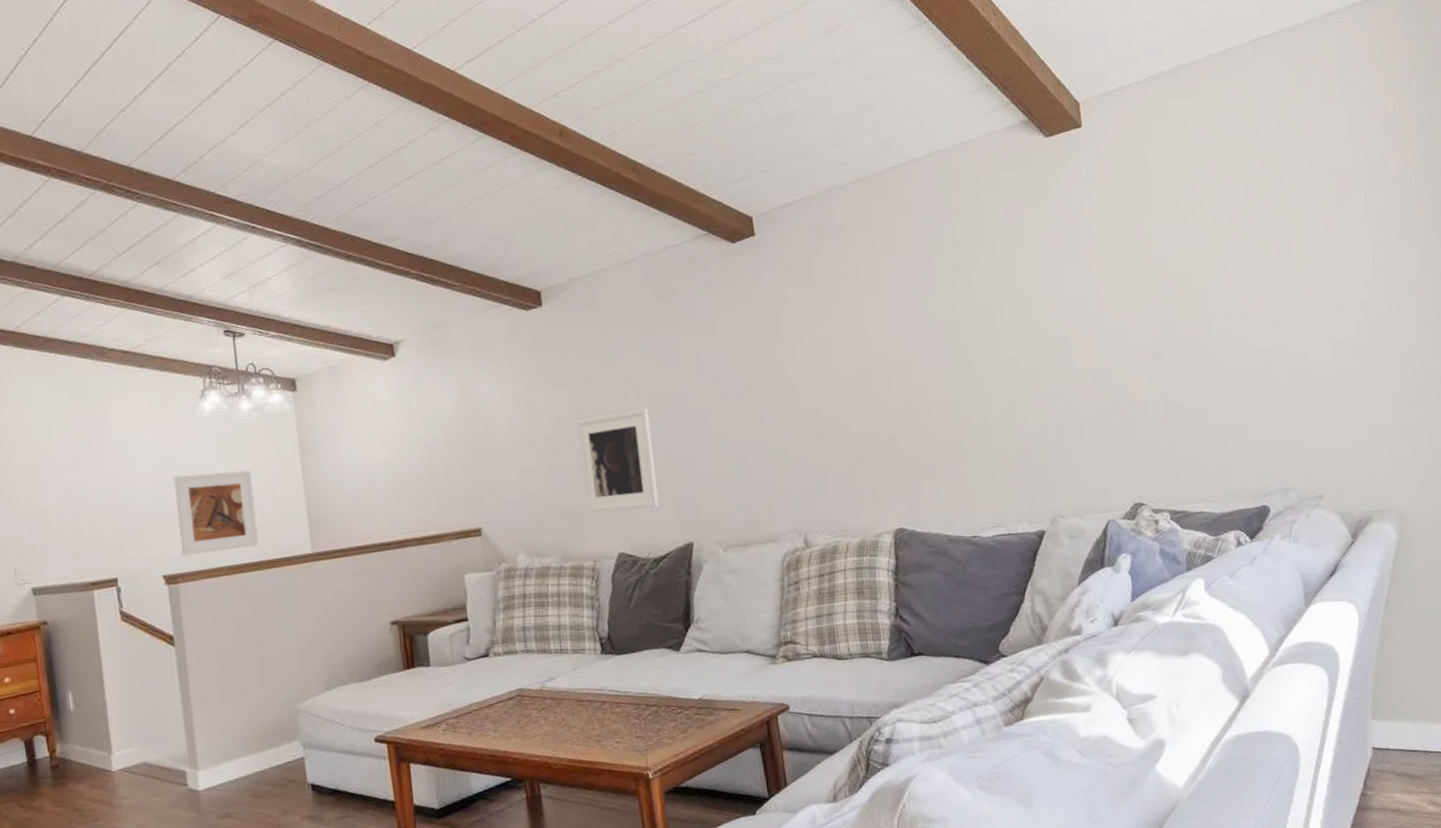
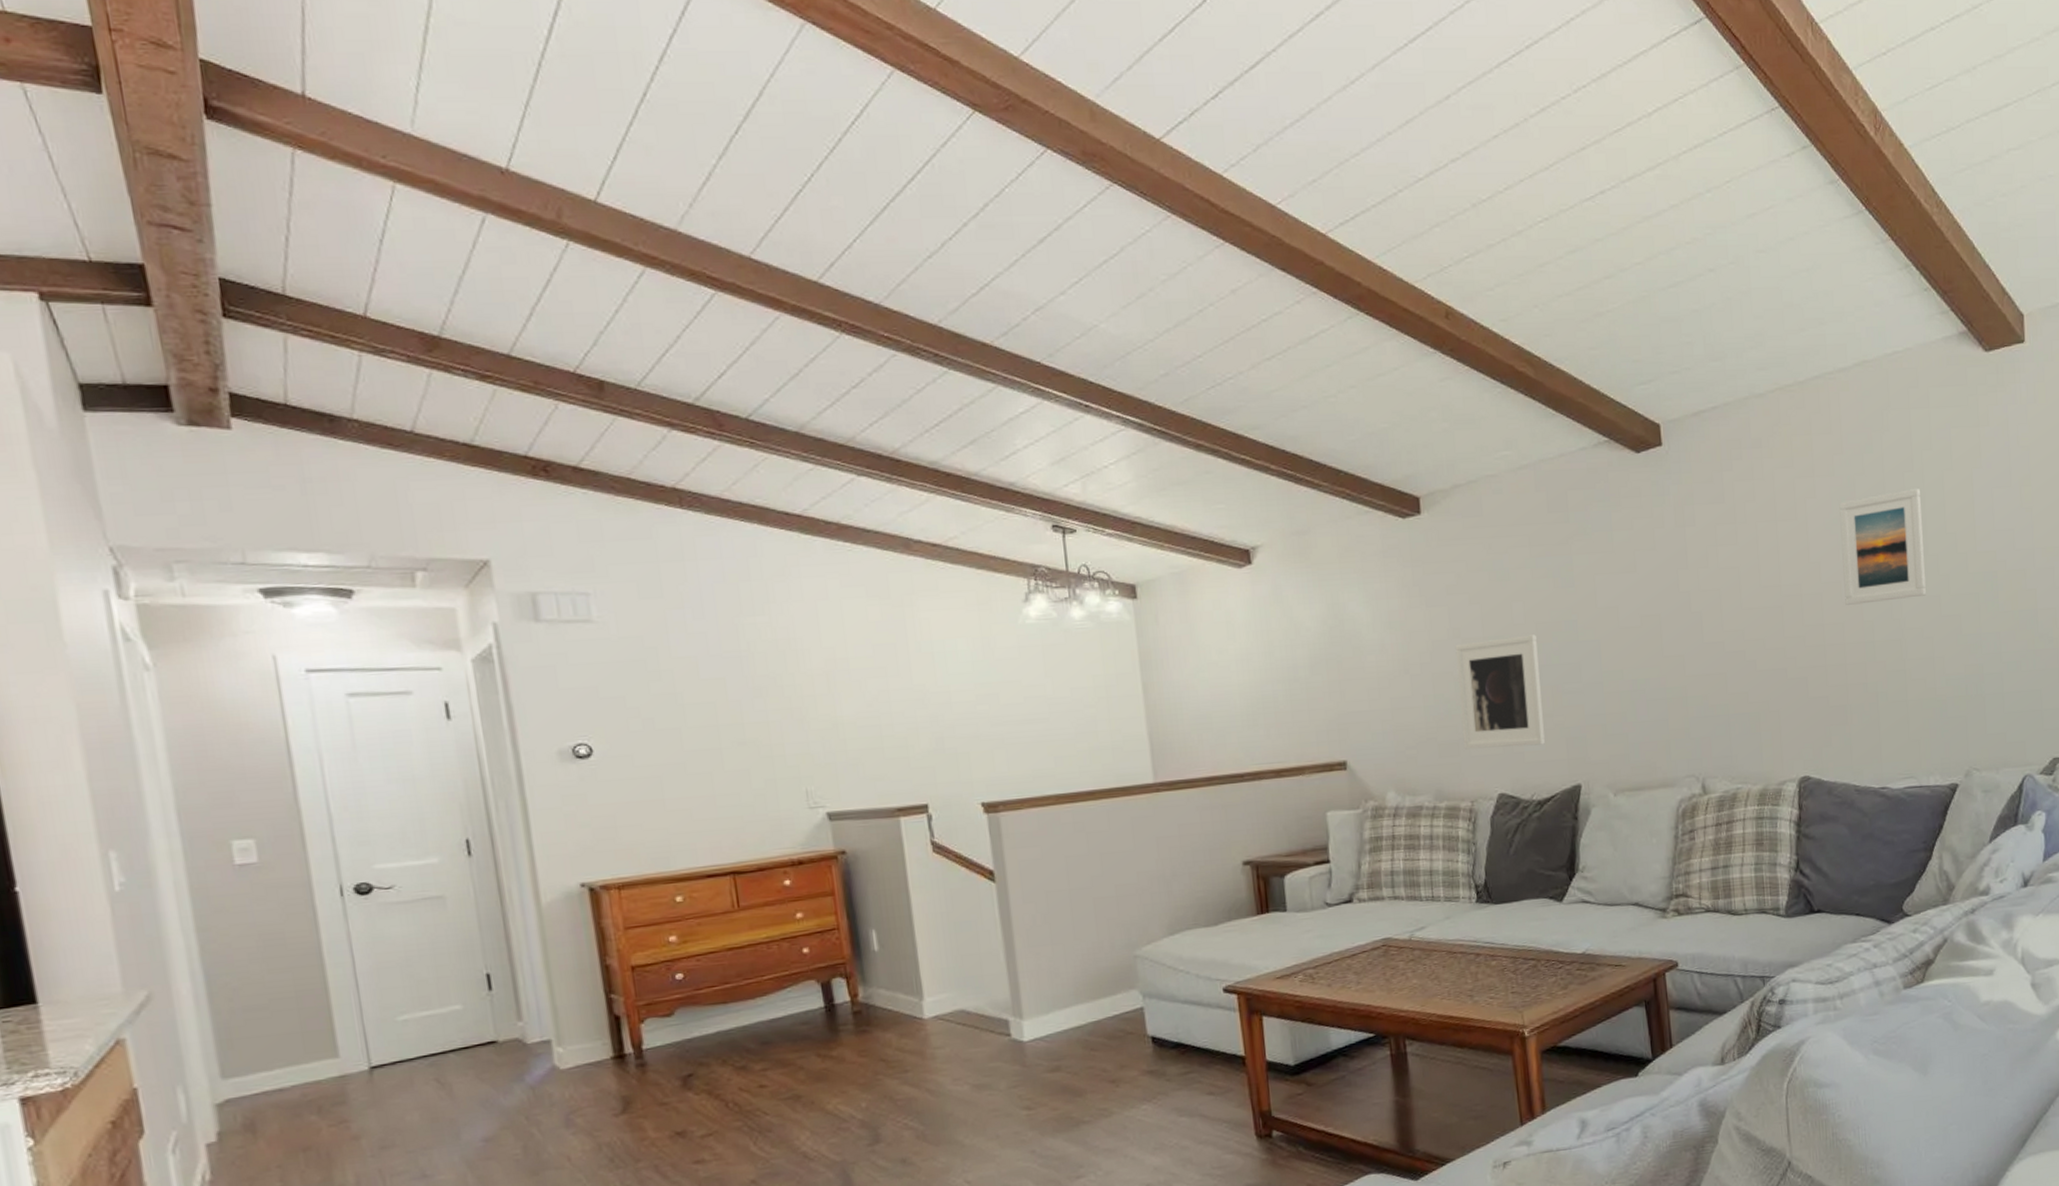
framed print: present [173,470,258,556] -> none [993,687,1092,781]
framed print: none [918,262,1004,370] -> present [1839,489,1926,605]

